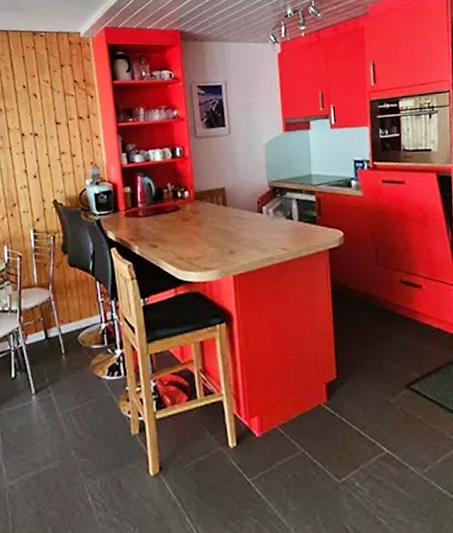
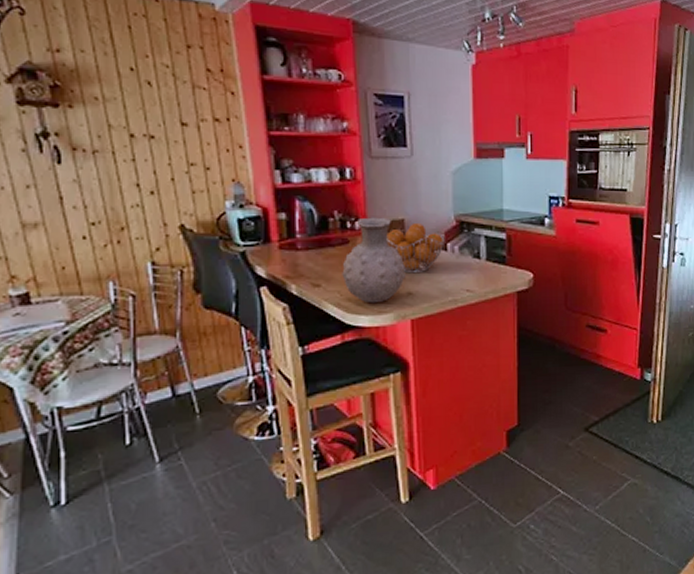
vase: none [174,187,227,261] -> present [342,217,406,304]
fruit basket: none [210,190,261,235] -> present [386,222,445,274]

